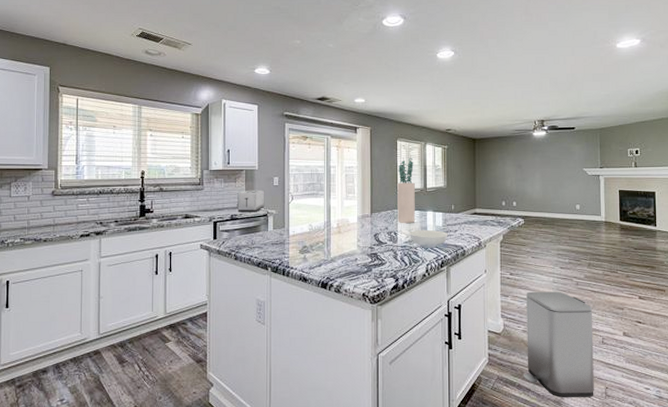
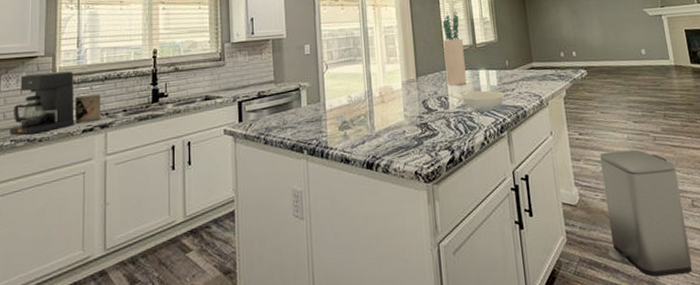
coffee maker: none [19,184,74,236] -> present [9,71,75,135]
tin can: none [74,205,96,229] -> present [75,93,101,124]
toaster: present [236,190,265,213] -> none [263,60,296,88]

